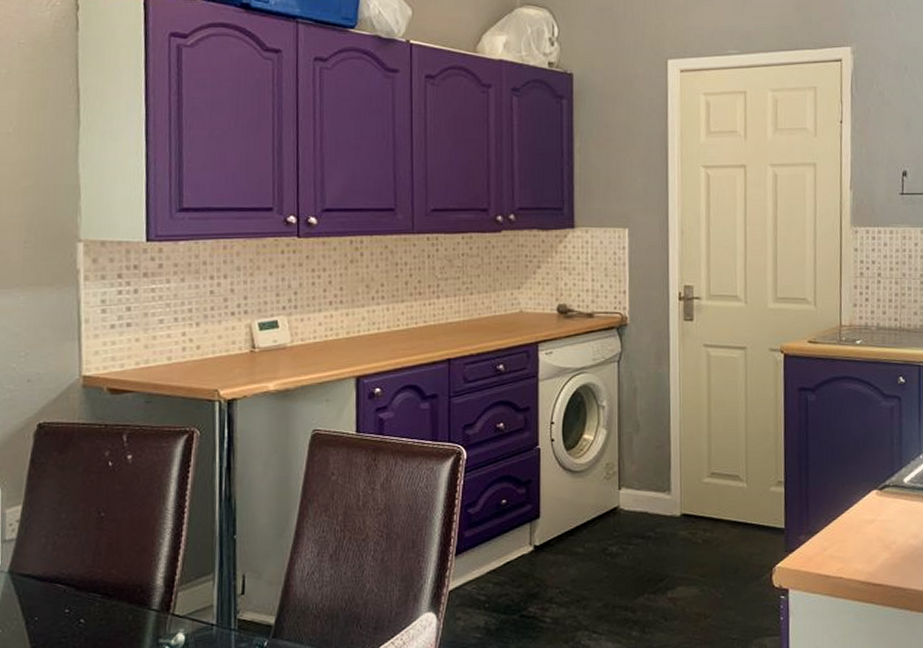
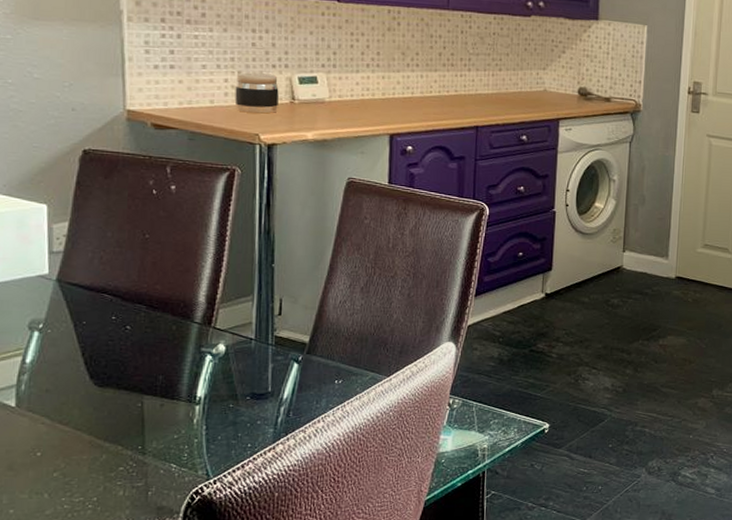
jar: none [193,322,238,367] -> present [234,72,279,114]

